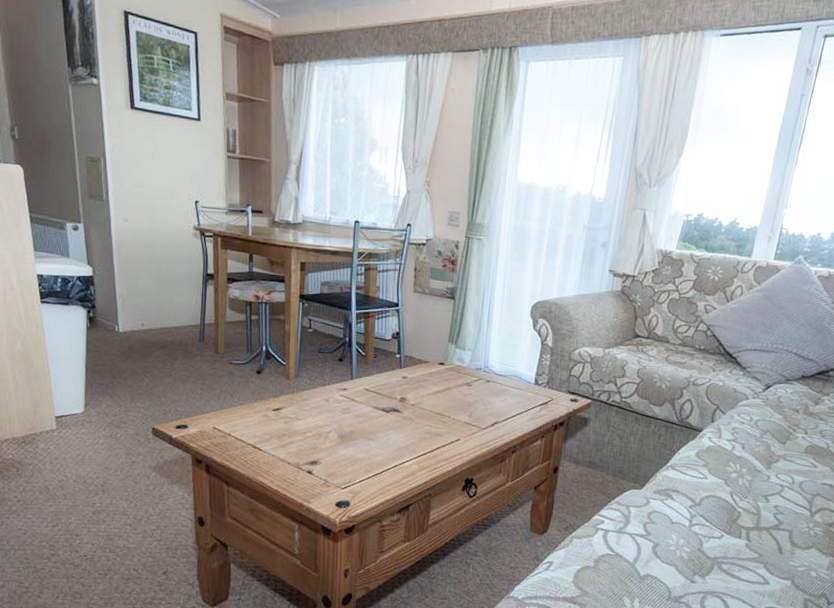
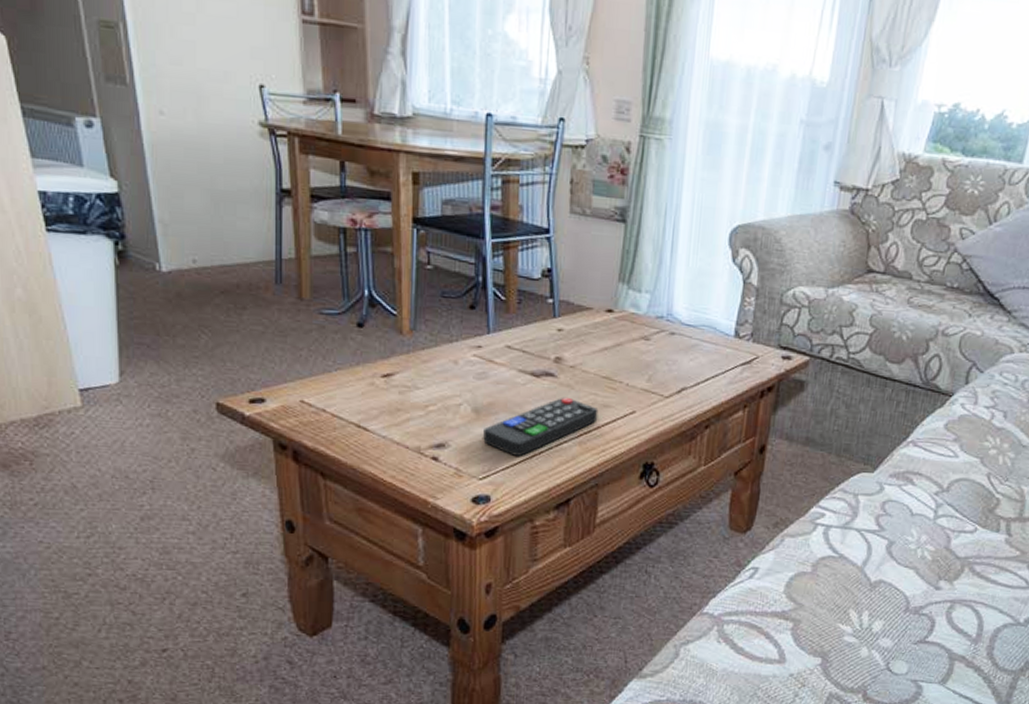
remote control: none [346,427,432,472] -> present [483,396,599,456]

